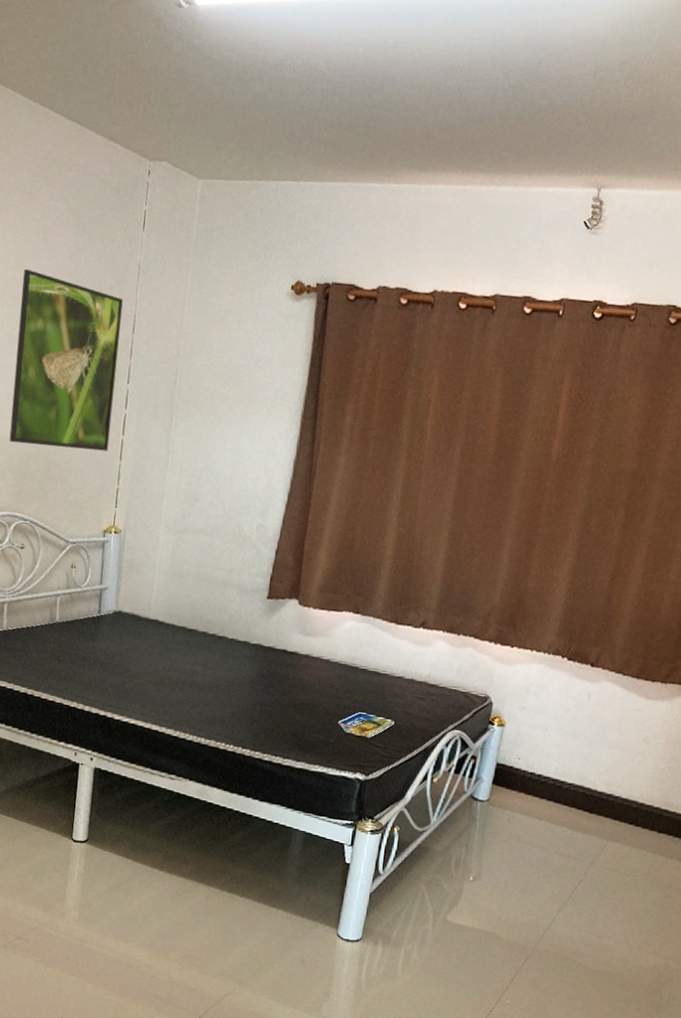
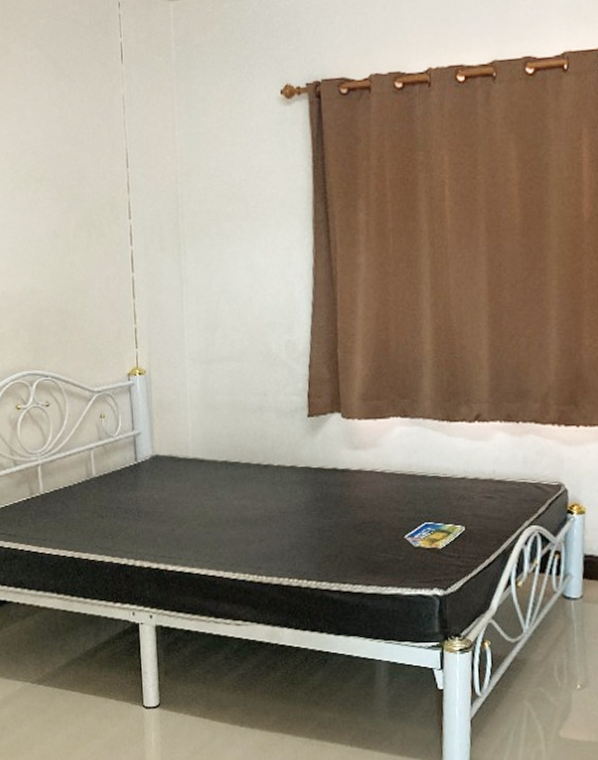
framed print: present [9,269,123,452] -> none [8,122,120,300]

